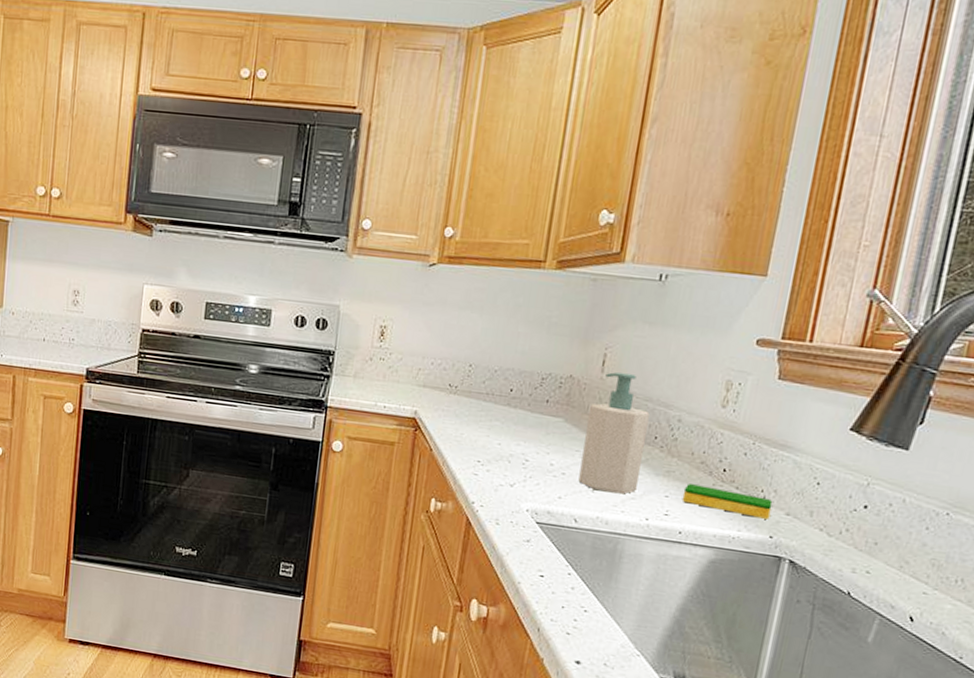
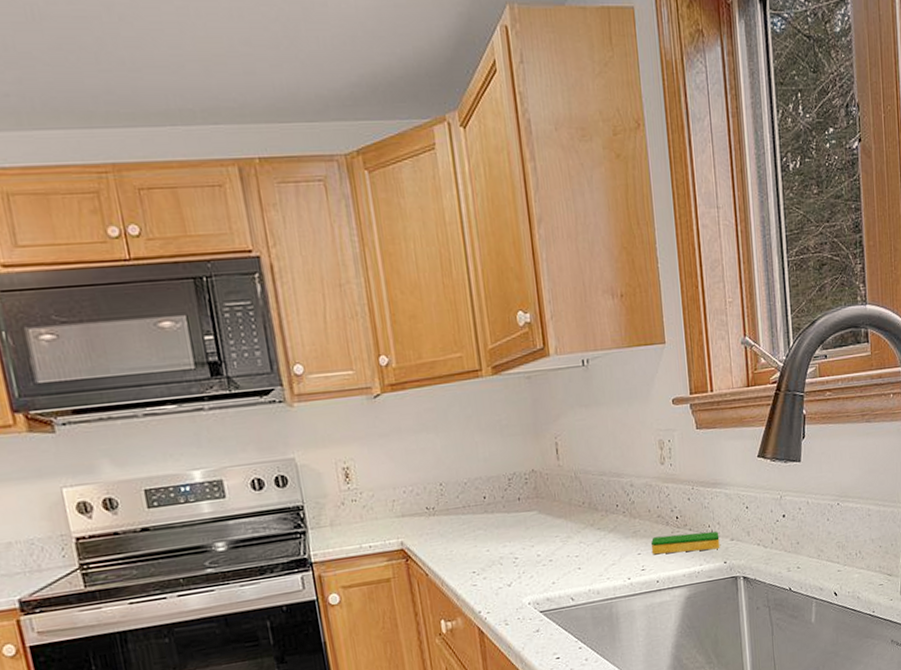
soap bottle: present [578,372,650,494] -> none [557,455,614,567]

